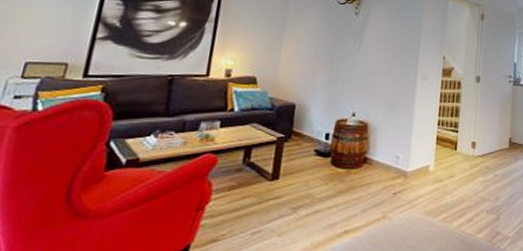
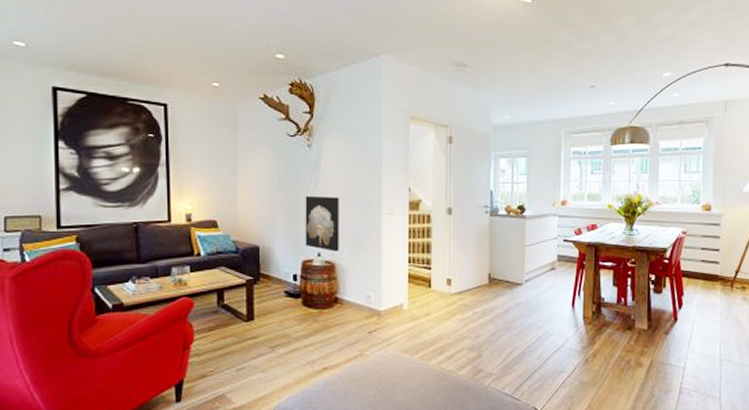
wall art: none [341,59,379,112] -> present [305,196,339,252]

